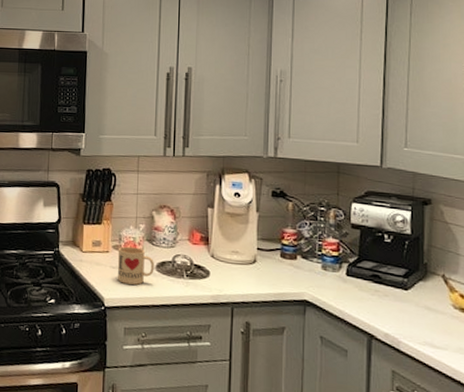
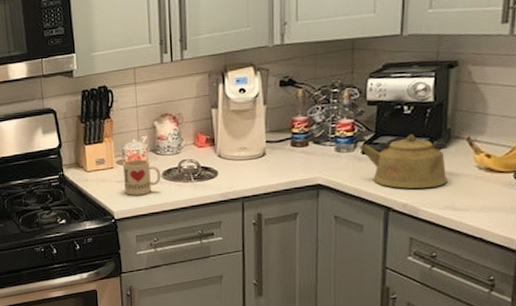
kettle: none [344,263,426,321] -> present [360,134,448,189]

